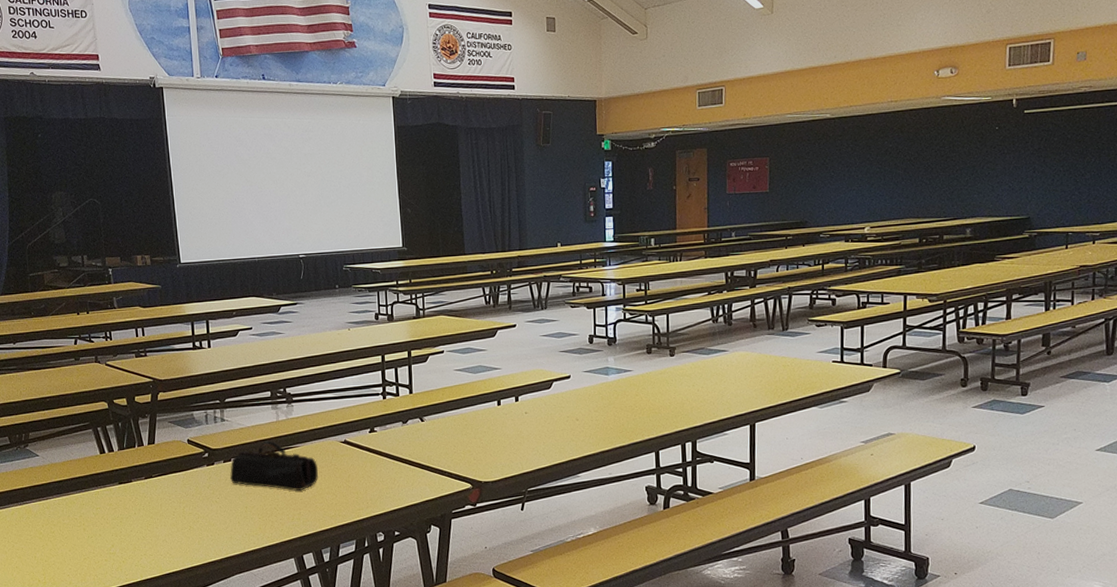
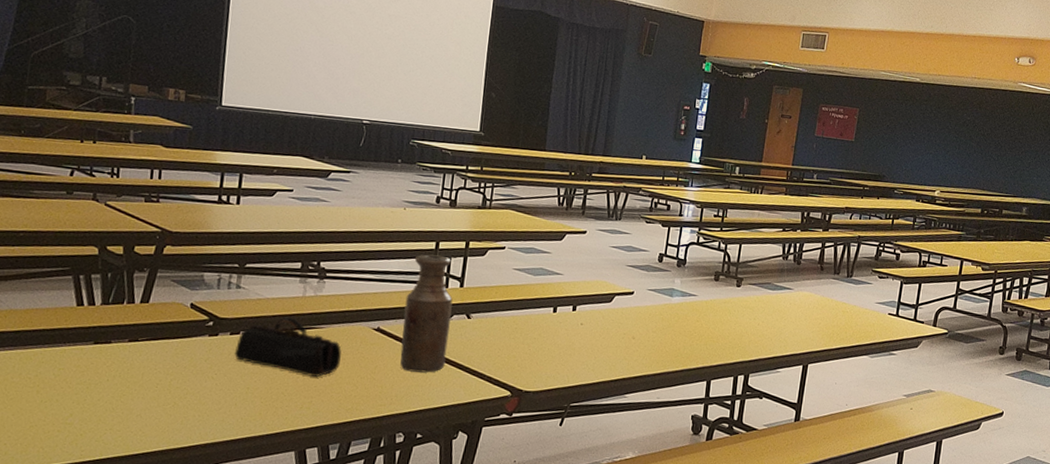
bottle: none [364,367,409,476] -> present [400,254,453,373]

